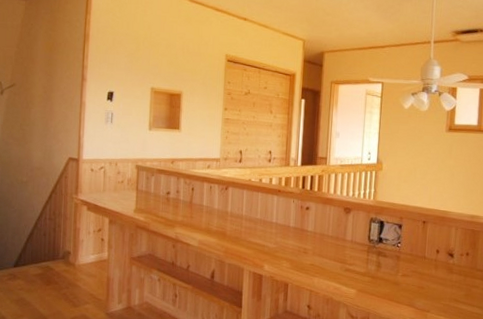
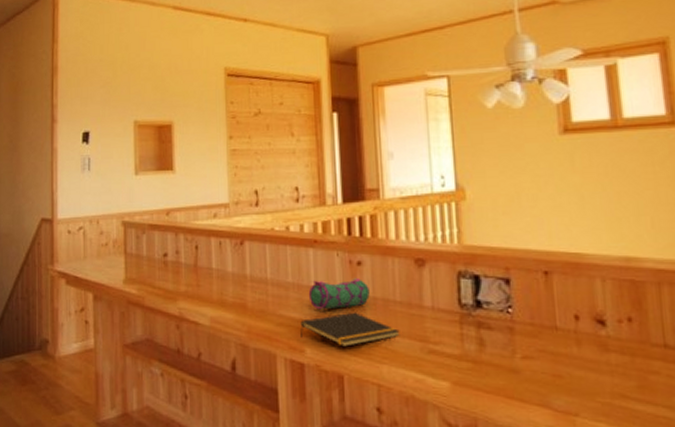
notepad: none [261,241,329,265] -> present [299,312,400,347]
pencil case: none [270,218,312,239] -> present [308,277,370,310]

